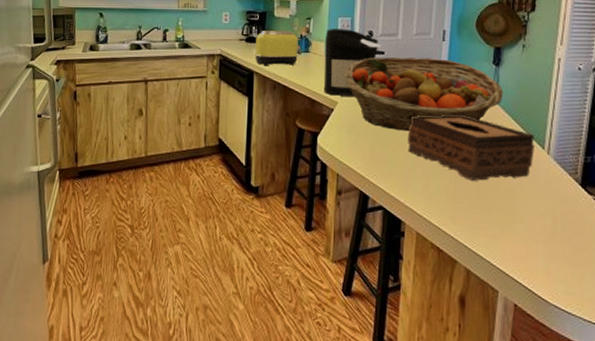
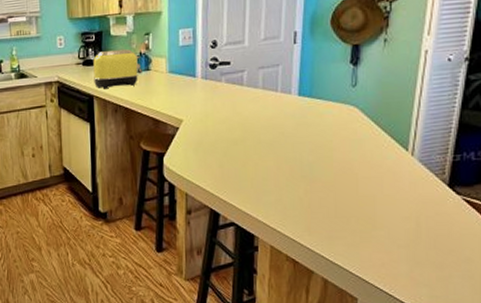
coffee maker: present [323,29,381,96] -> none [166,41,226,114]
fruit basket: present [345,57,504,131] -> none [189,63,363,145]
tissue box: present [408,114,535,181] -> none [258,121,397,190]

